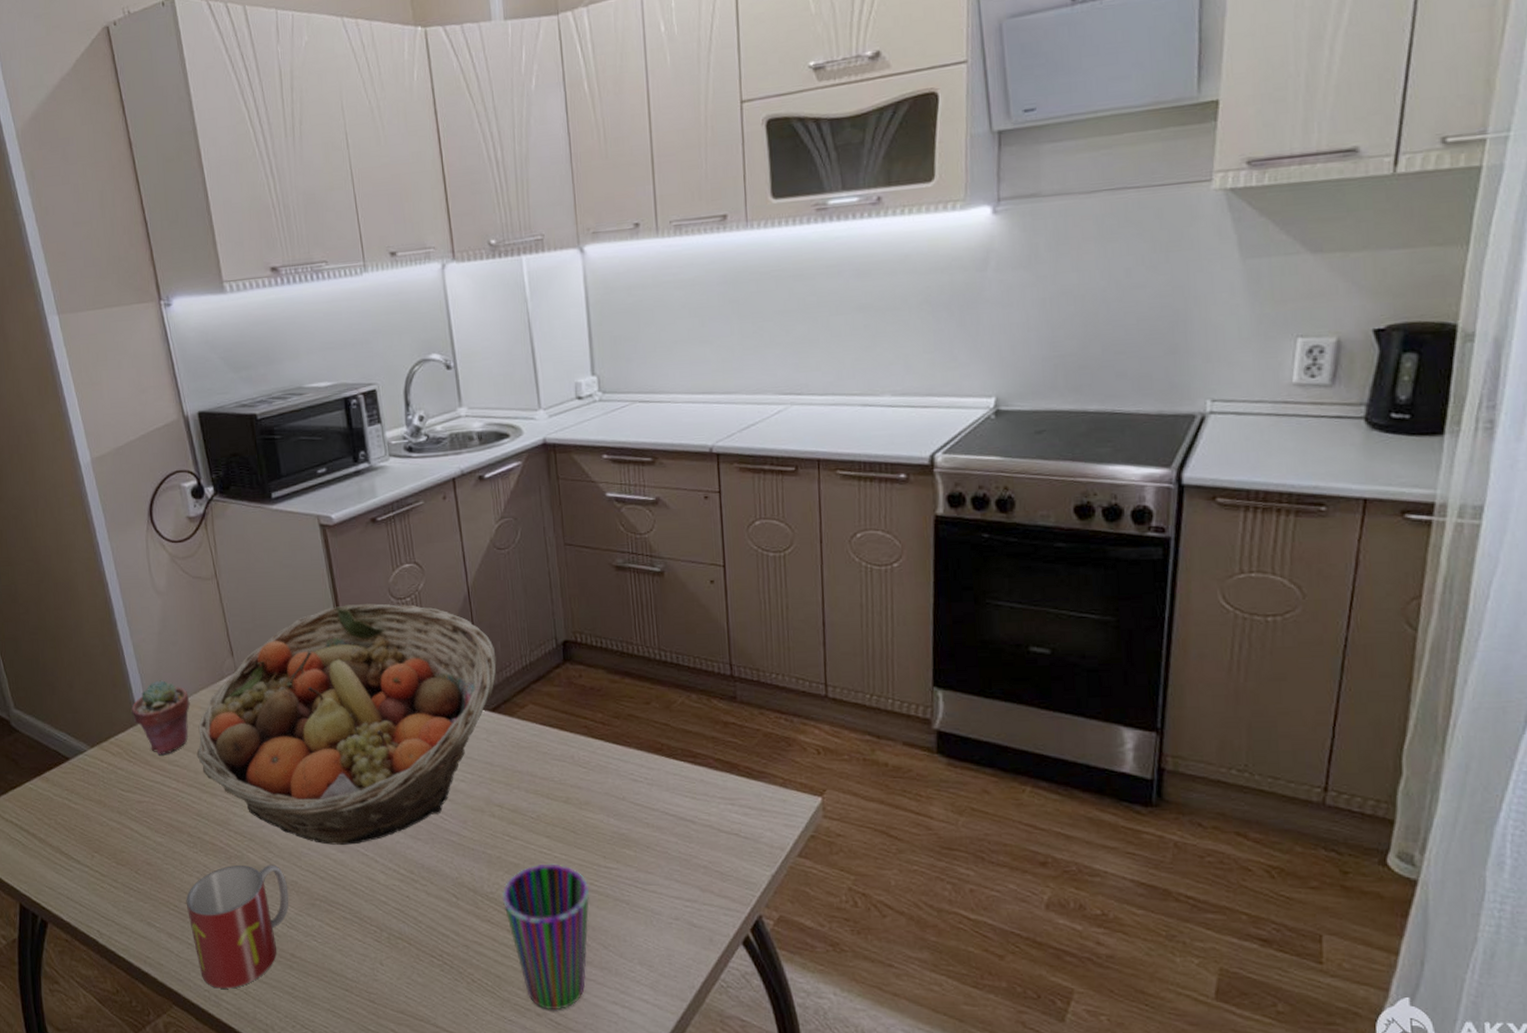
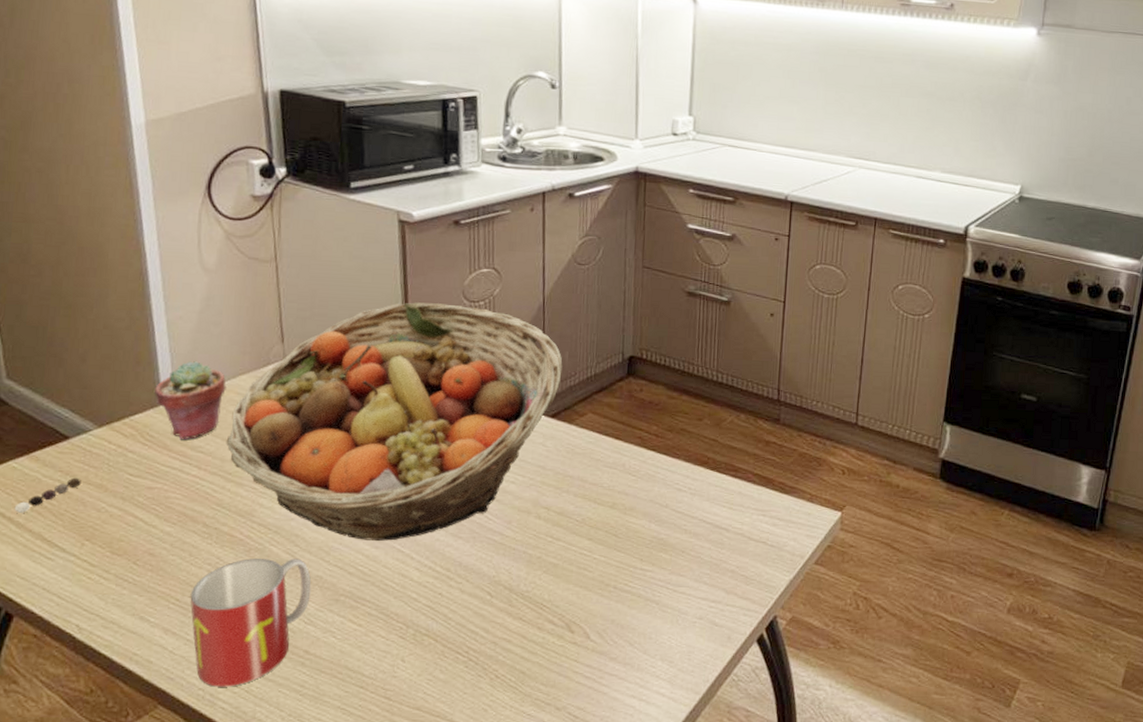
pepper shaker: none [35,795,84,829] -> present [14,477,81,513]
cup: present [501,863,590,1010] -> none [537,564,623,704]

